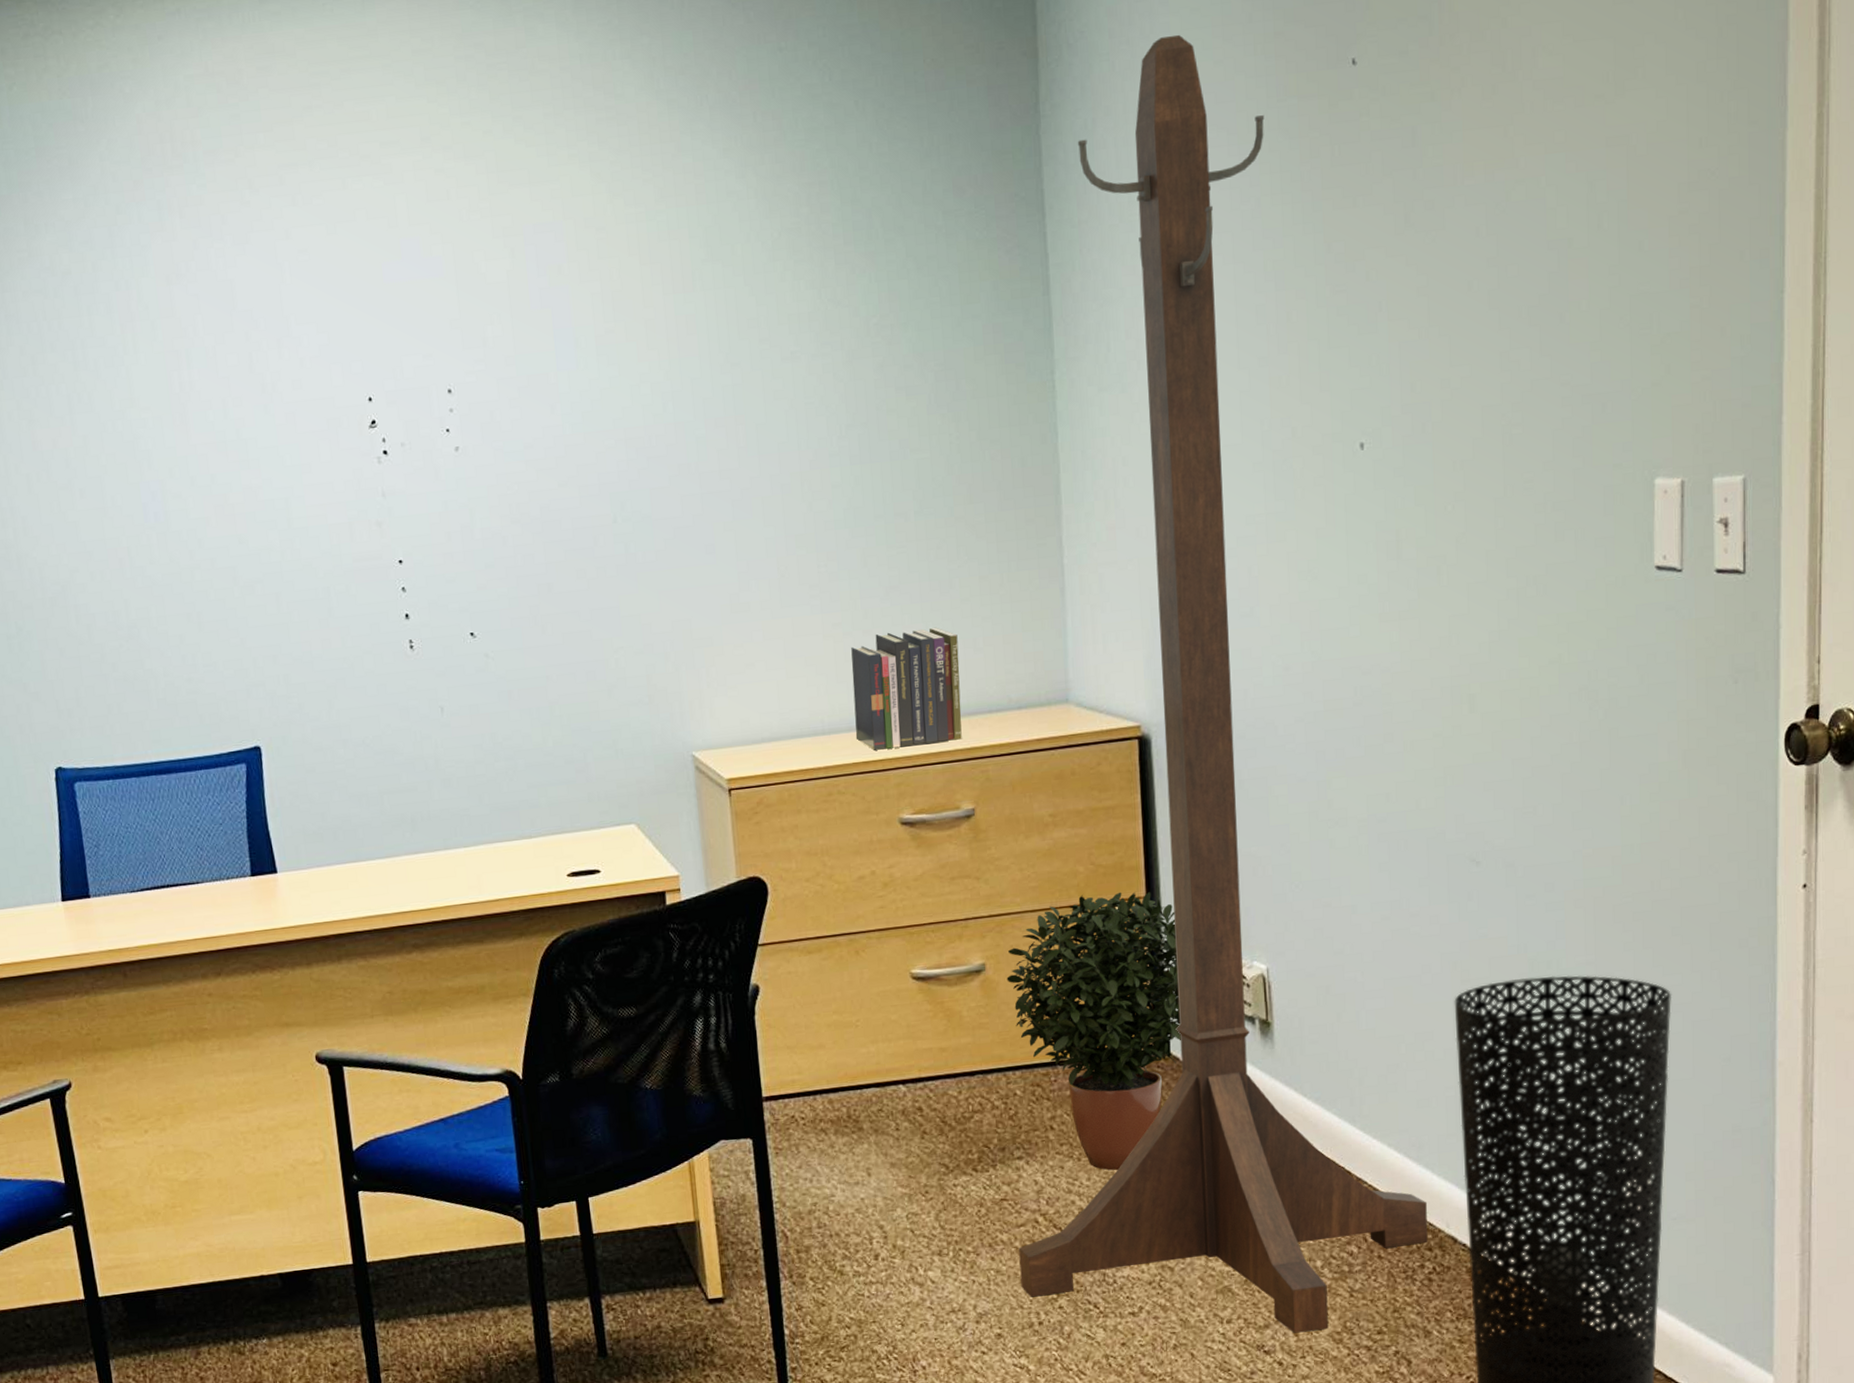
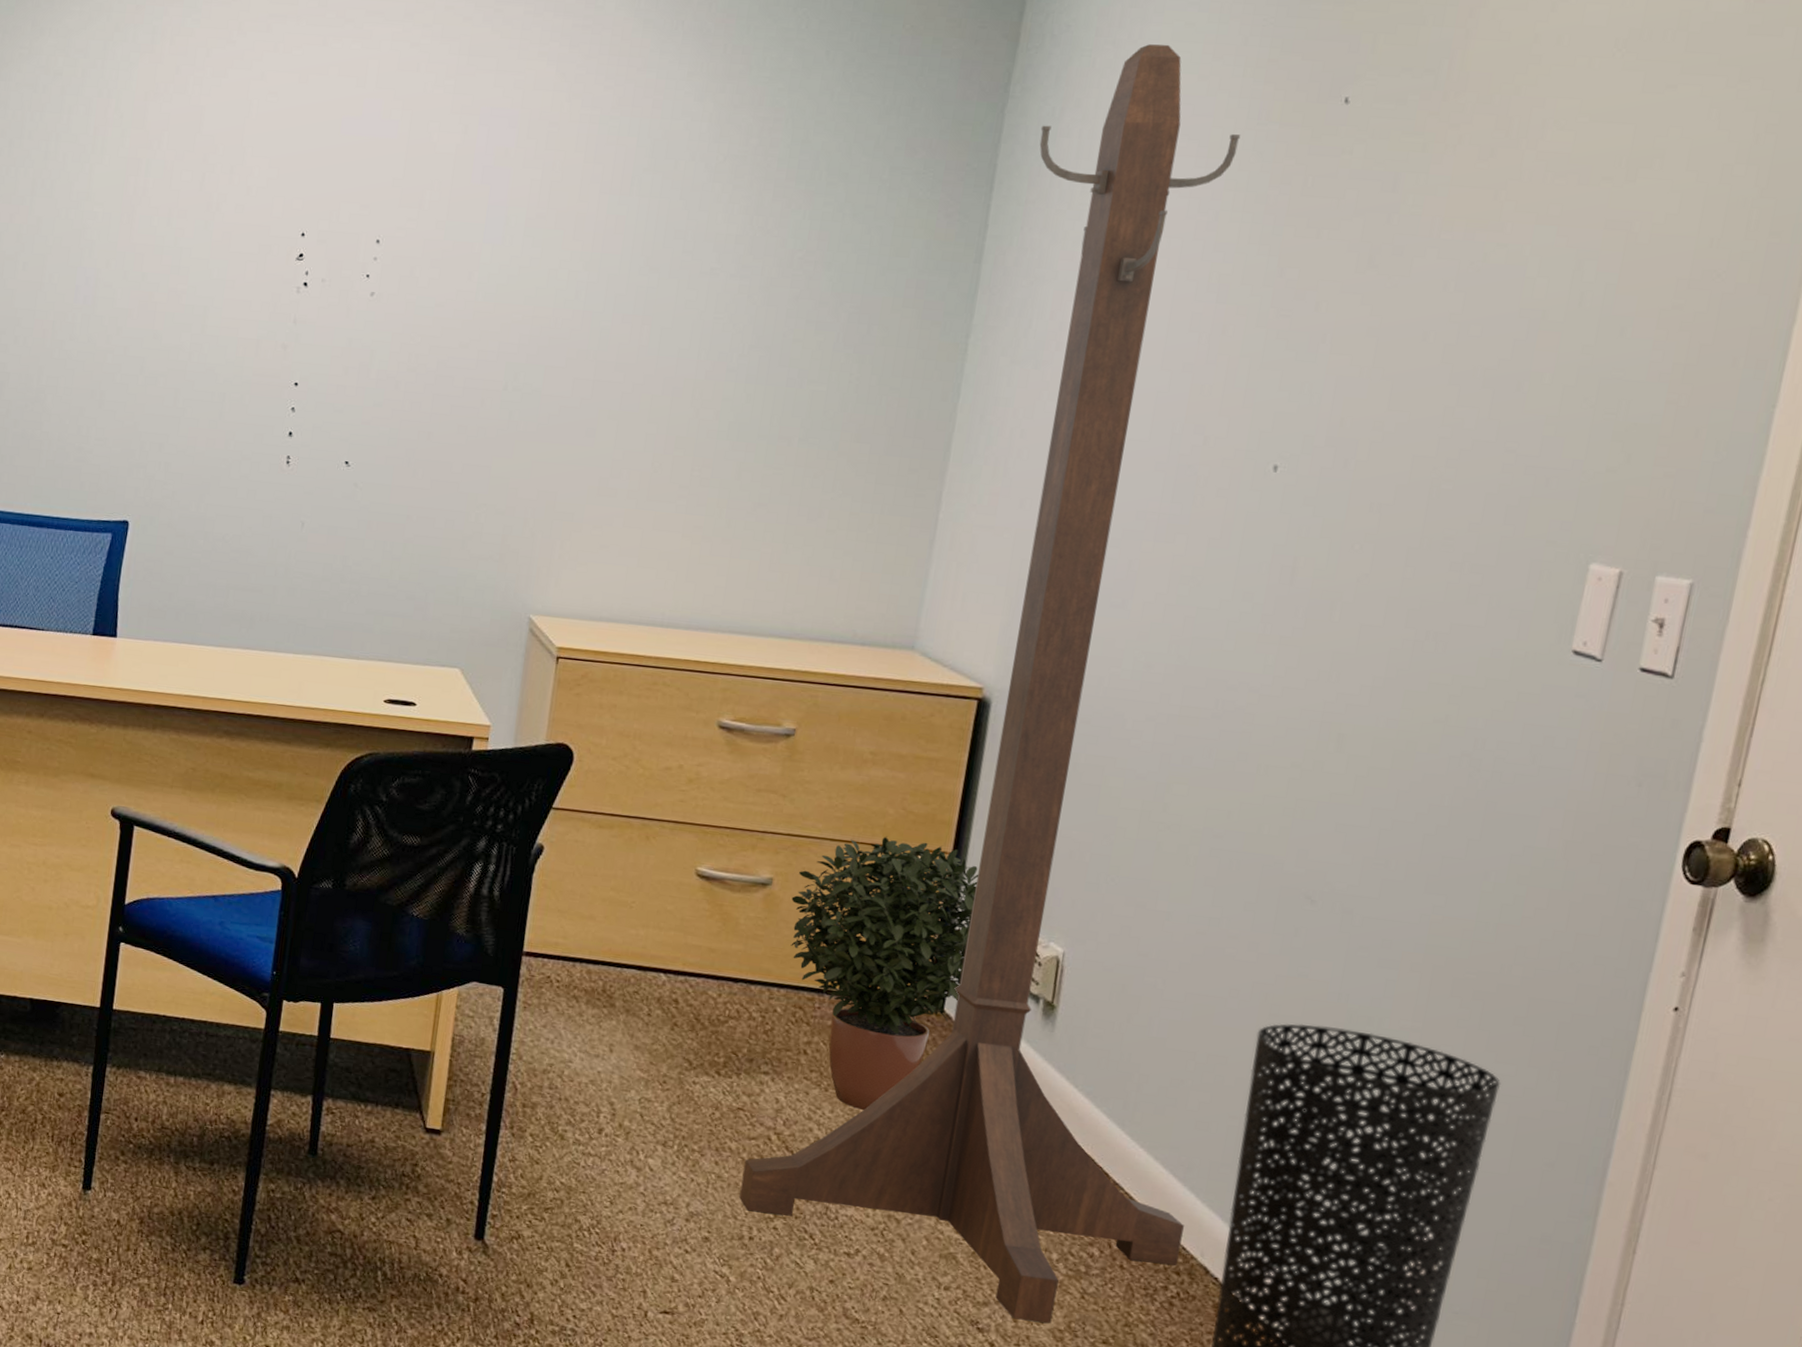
books: present [851,627,962,750] -> none [692,545,816,661]

